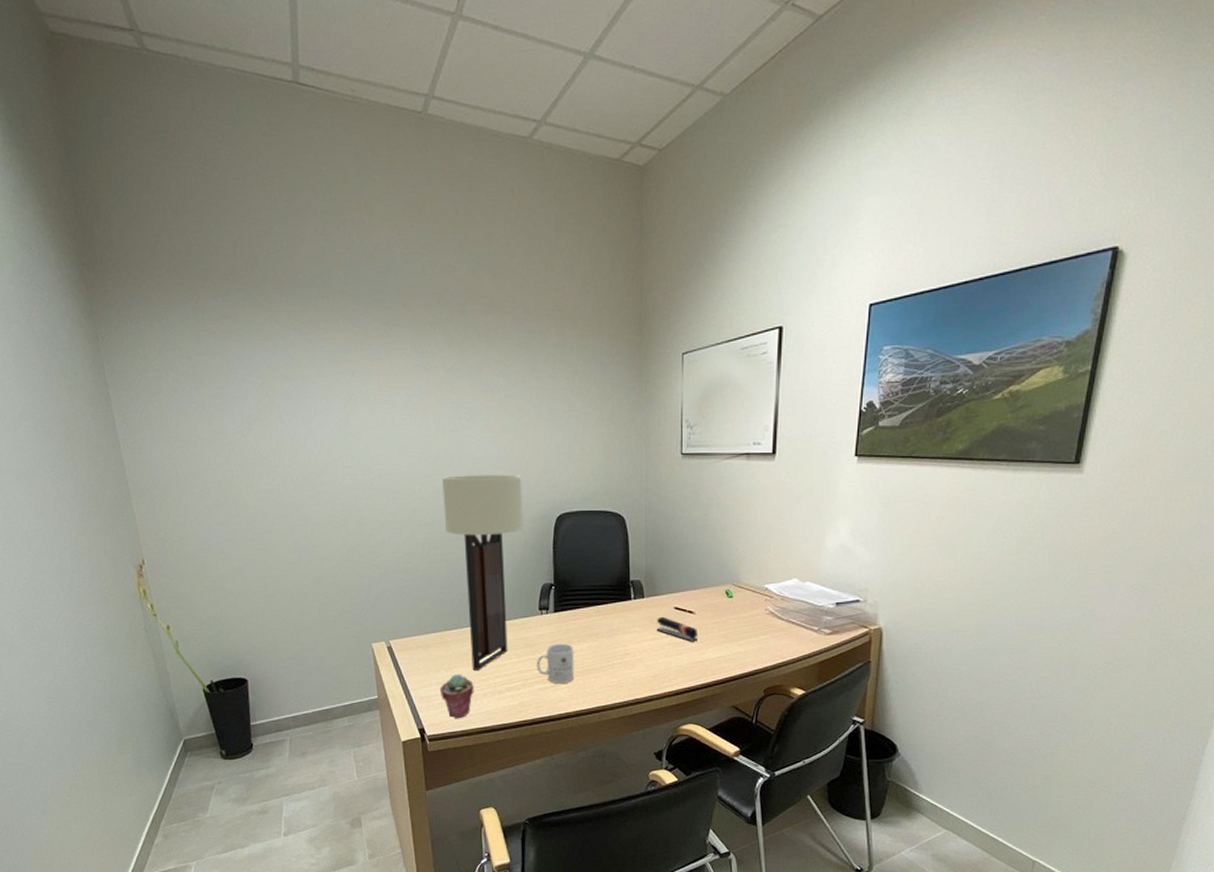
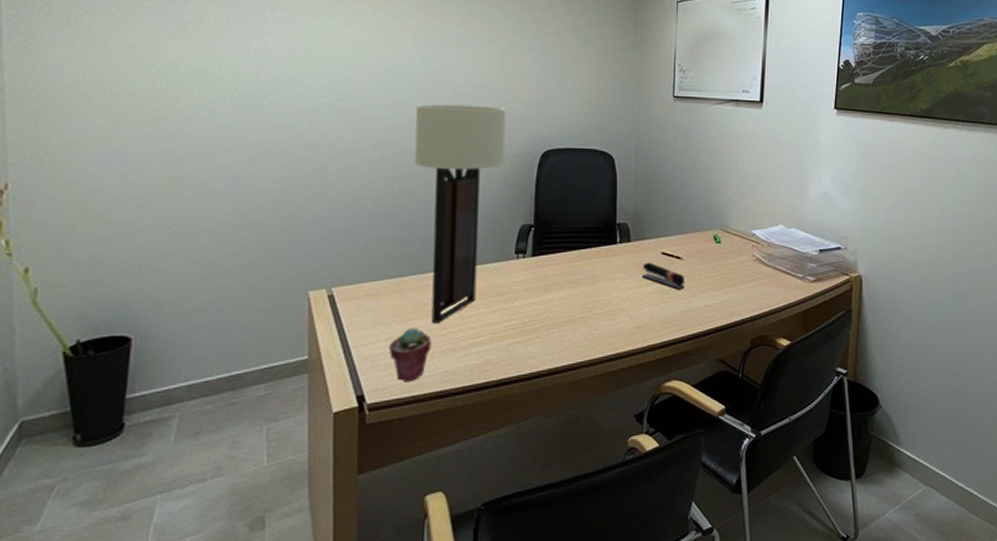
mug: present [536,643,575,684] -> none [507,291,552,338]

